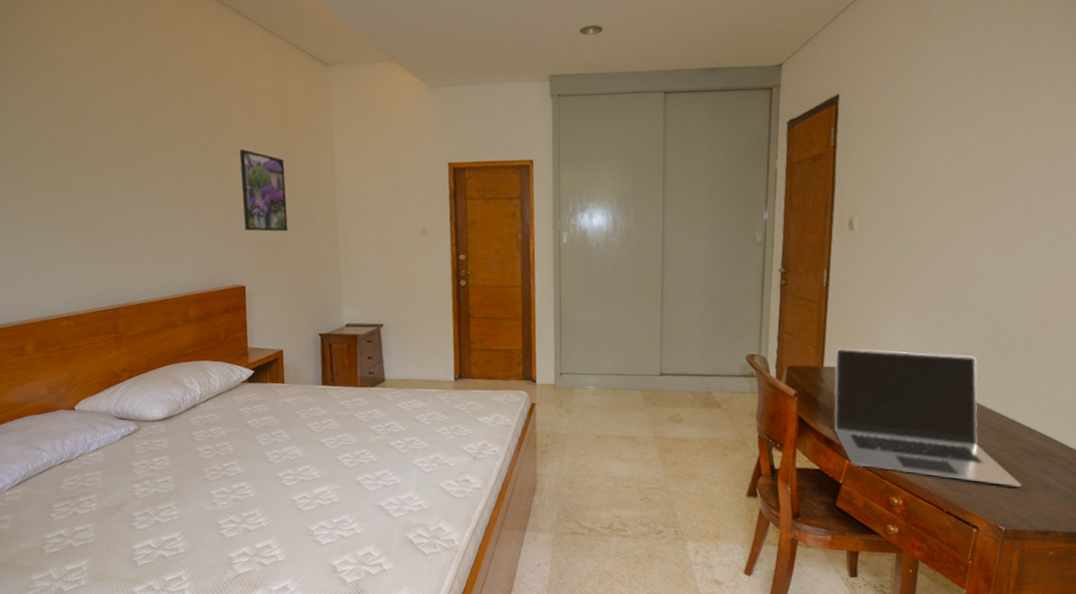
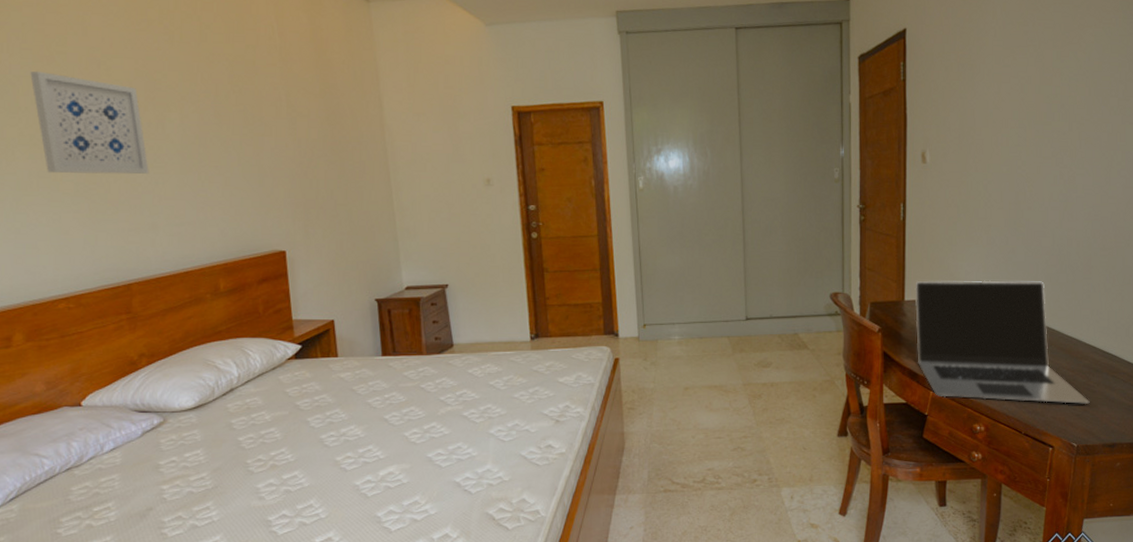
wall art: none [50,122,139,214] -> present [30,71,149,175]
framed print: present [239,149,288,232] -> none [269,96,332,189]

